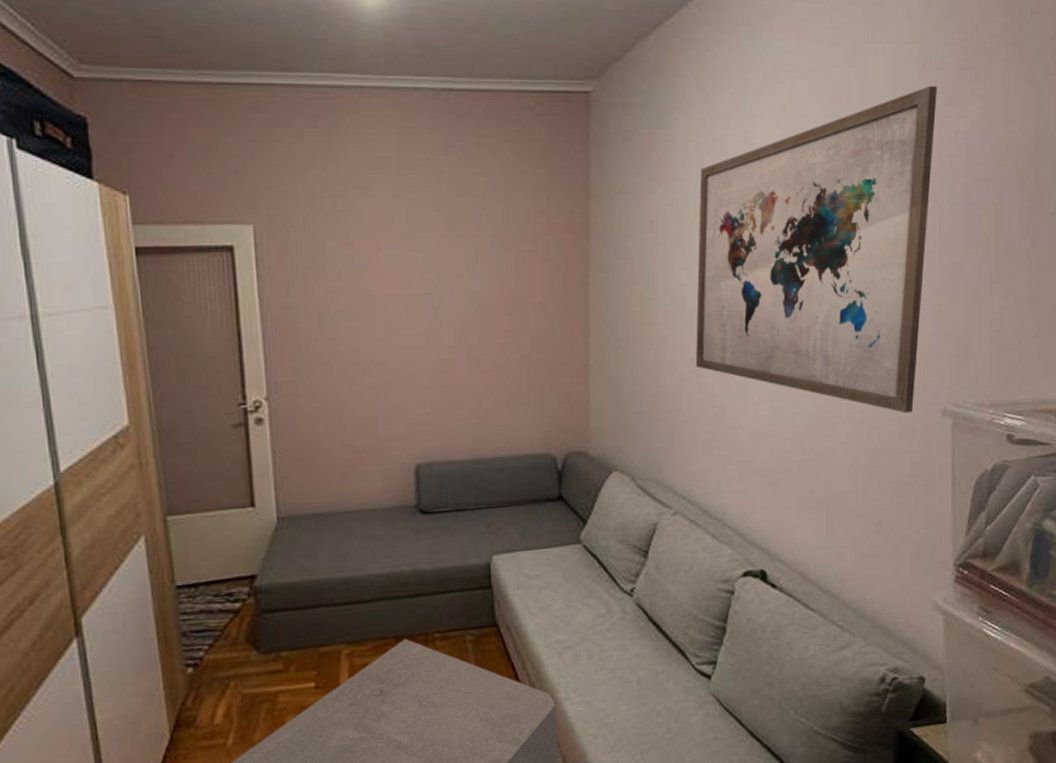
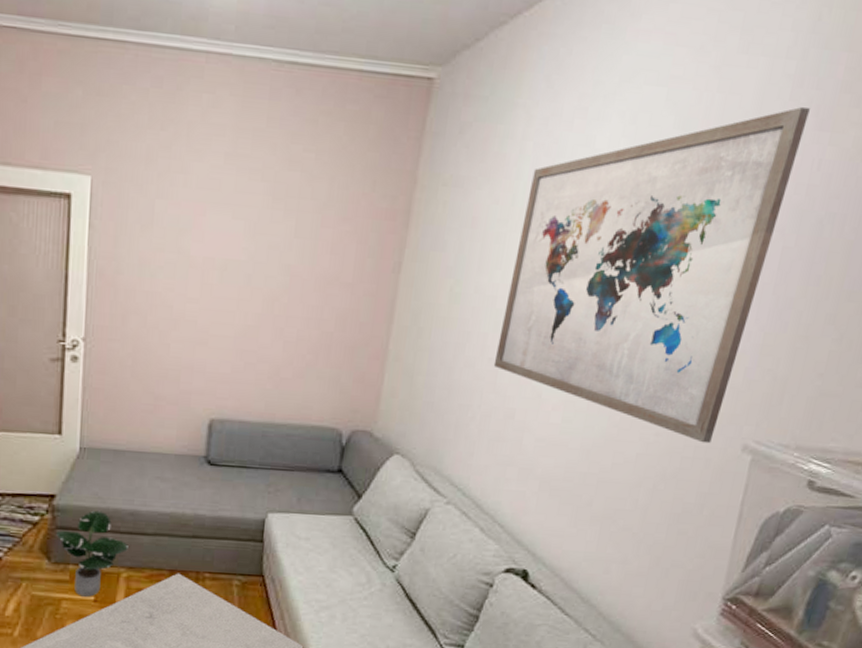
potted plant: none [262,584,346,685] -> present [56,510,128,597]

